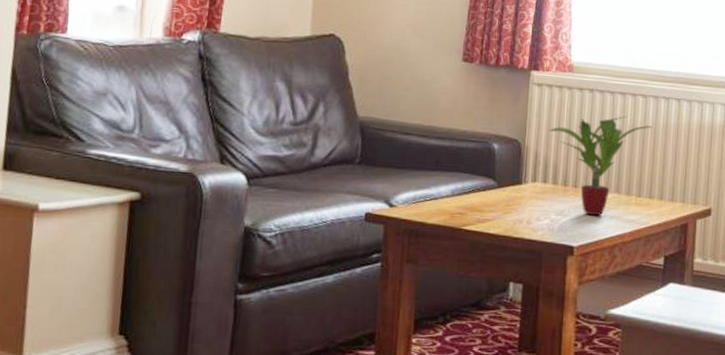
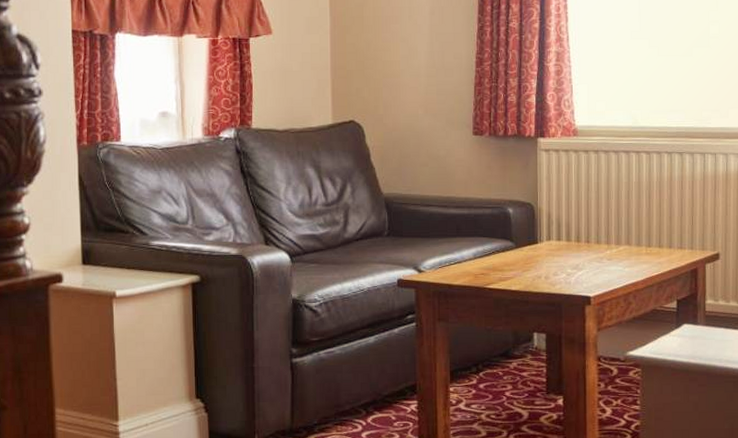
potted plant: present [549,116,652,216] -> none [559,173,657,268]

